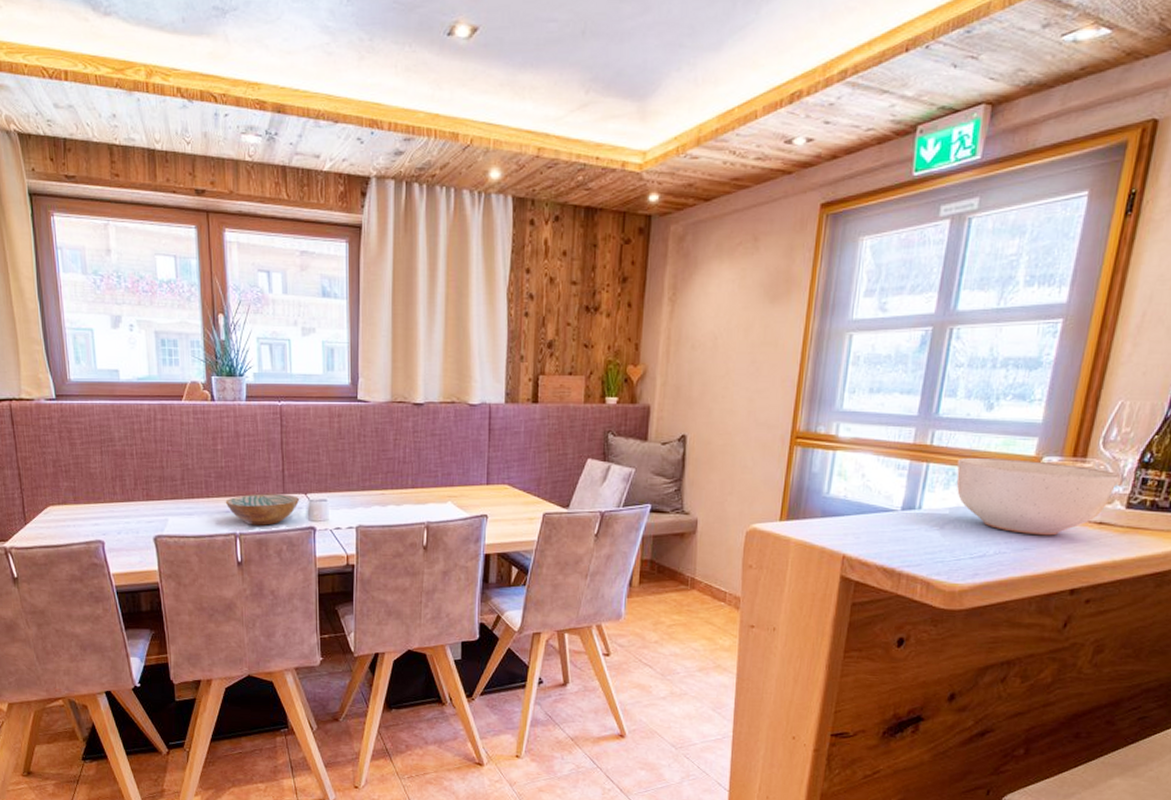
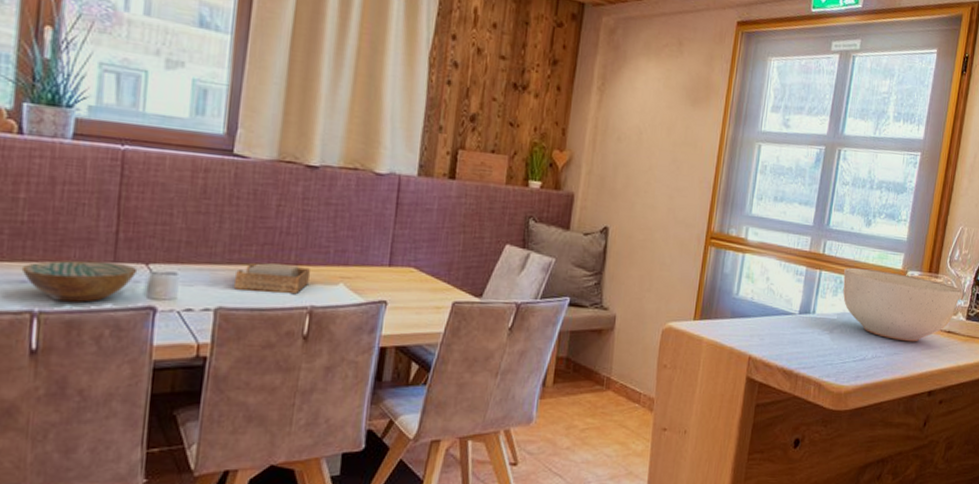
napkin holder: none [367,488,425,513] -> present [233,263,311,295]

